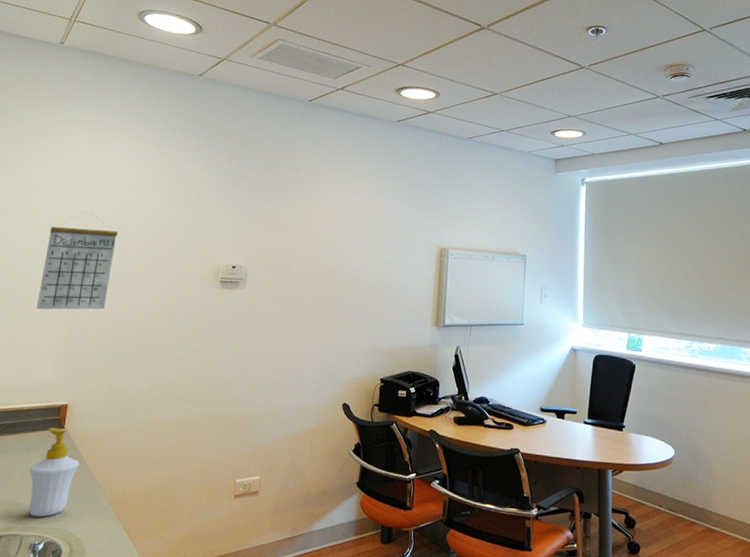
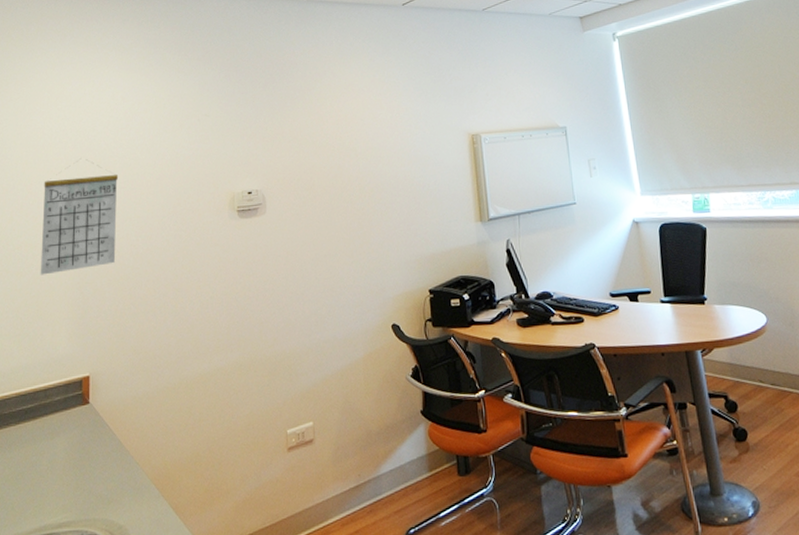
soap bottle: present [28,427,80,518] -> none [56,403,111,510]

